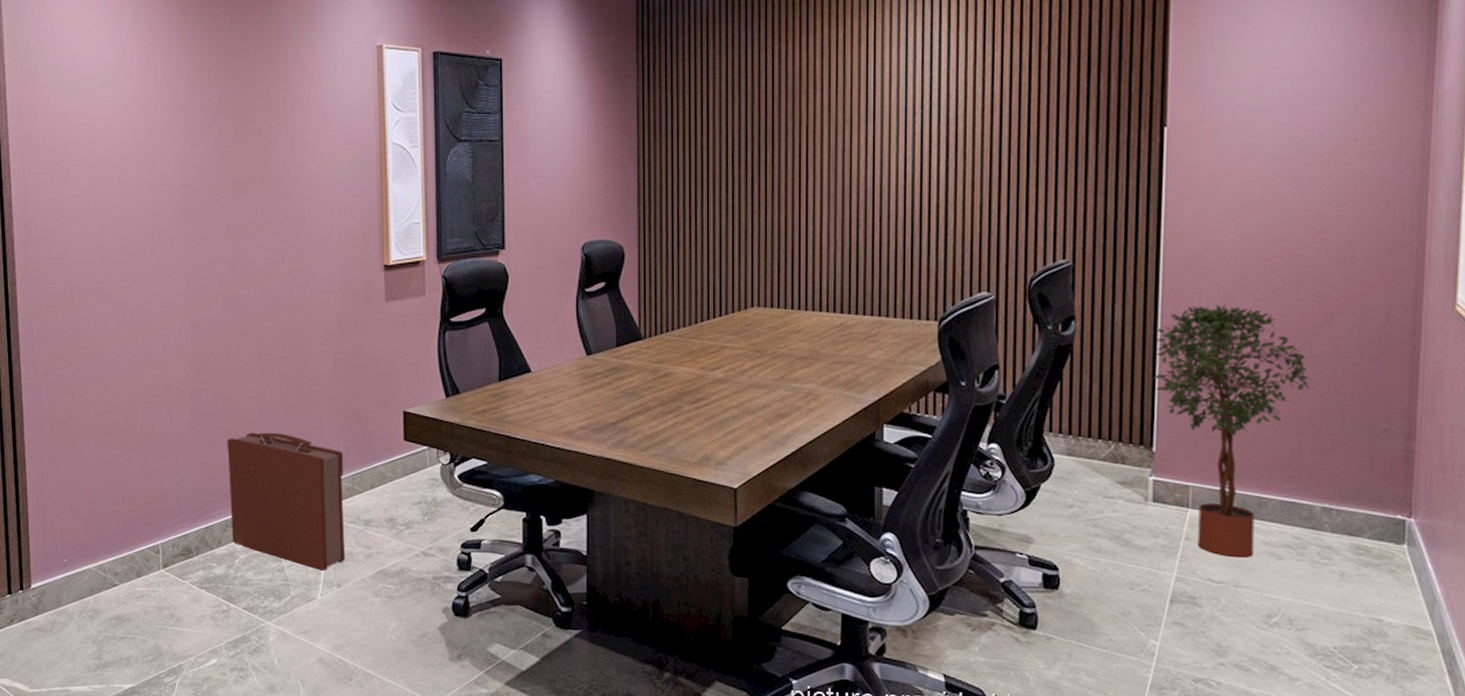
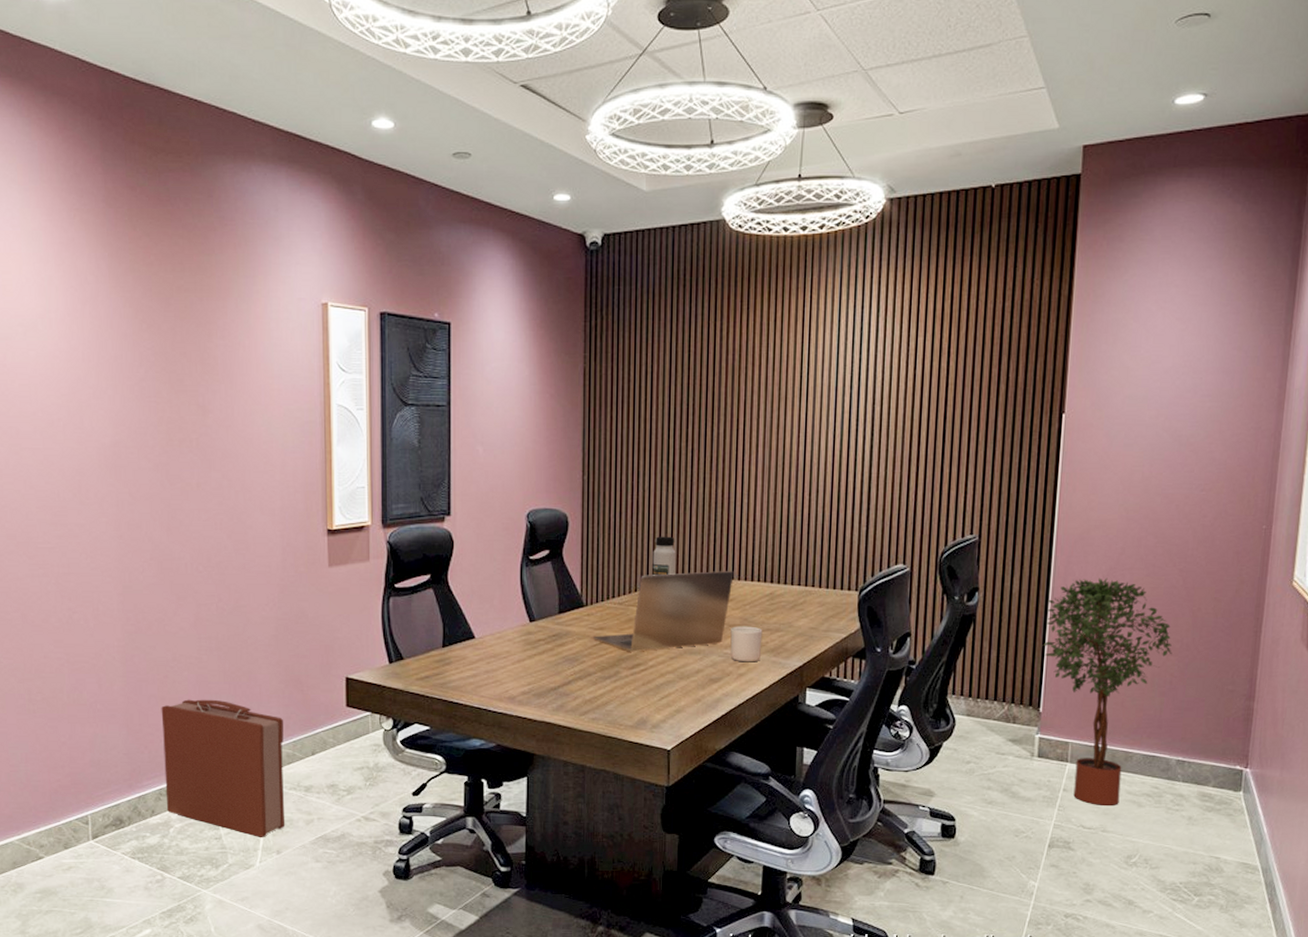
laptop: none [651,300,800,386] -> present [592,570,734,652]
water bottle: none [713,266,738,307] -> present [652,536,676,576]
mug: none [799,358,833,397] -> present [730,626,763,662]

